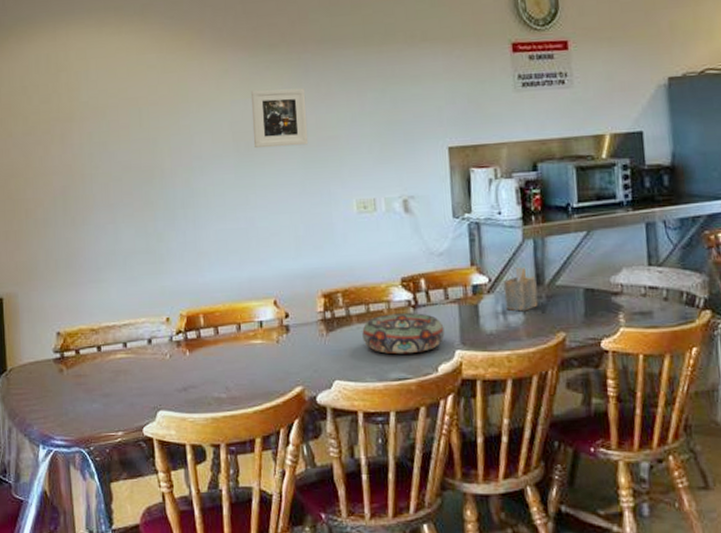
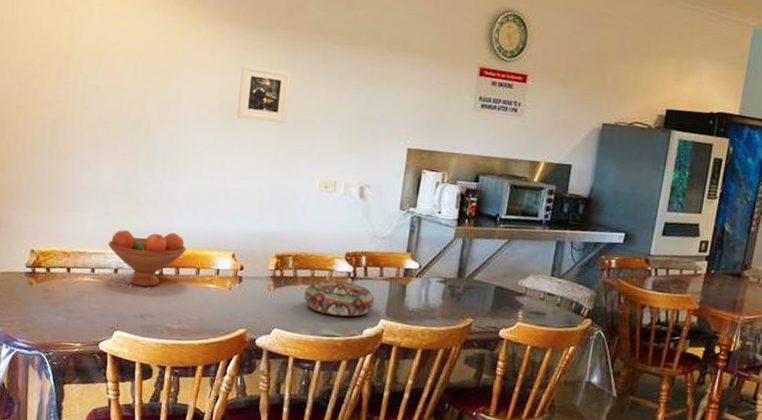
fruit bowl: none [137,287,222,355] -> present [108,229,186,287]
napkin holder: present [503,267,538,312] -> none [428,260,459,297]

